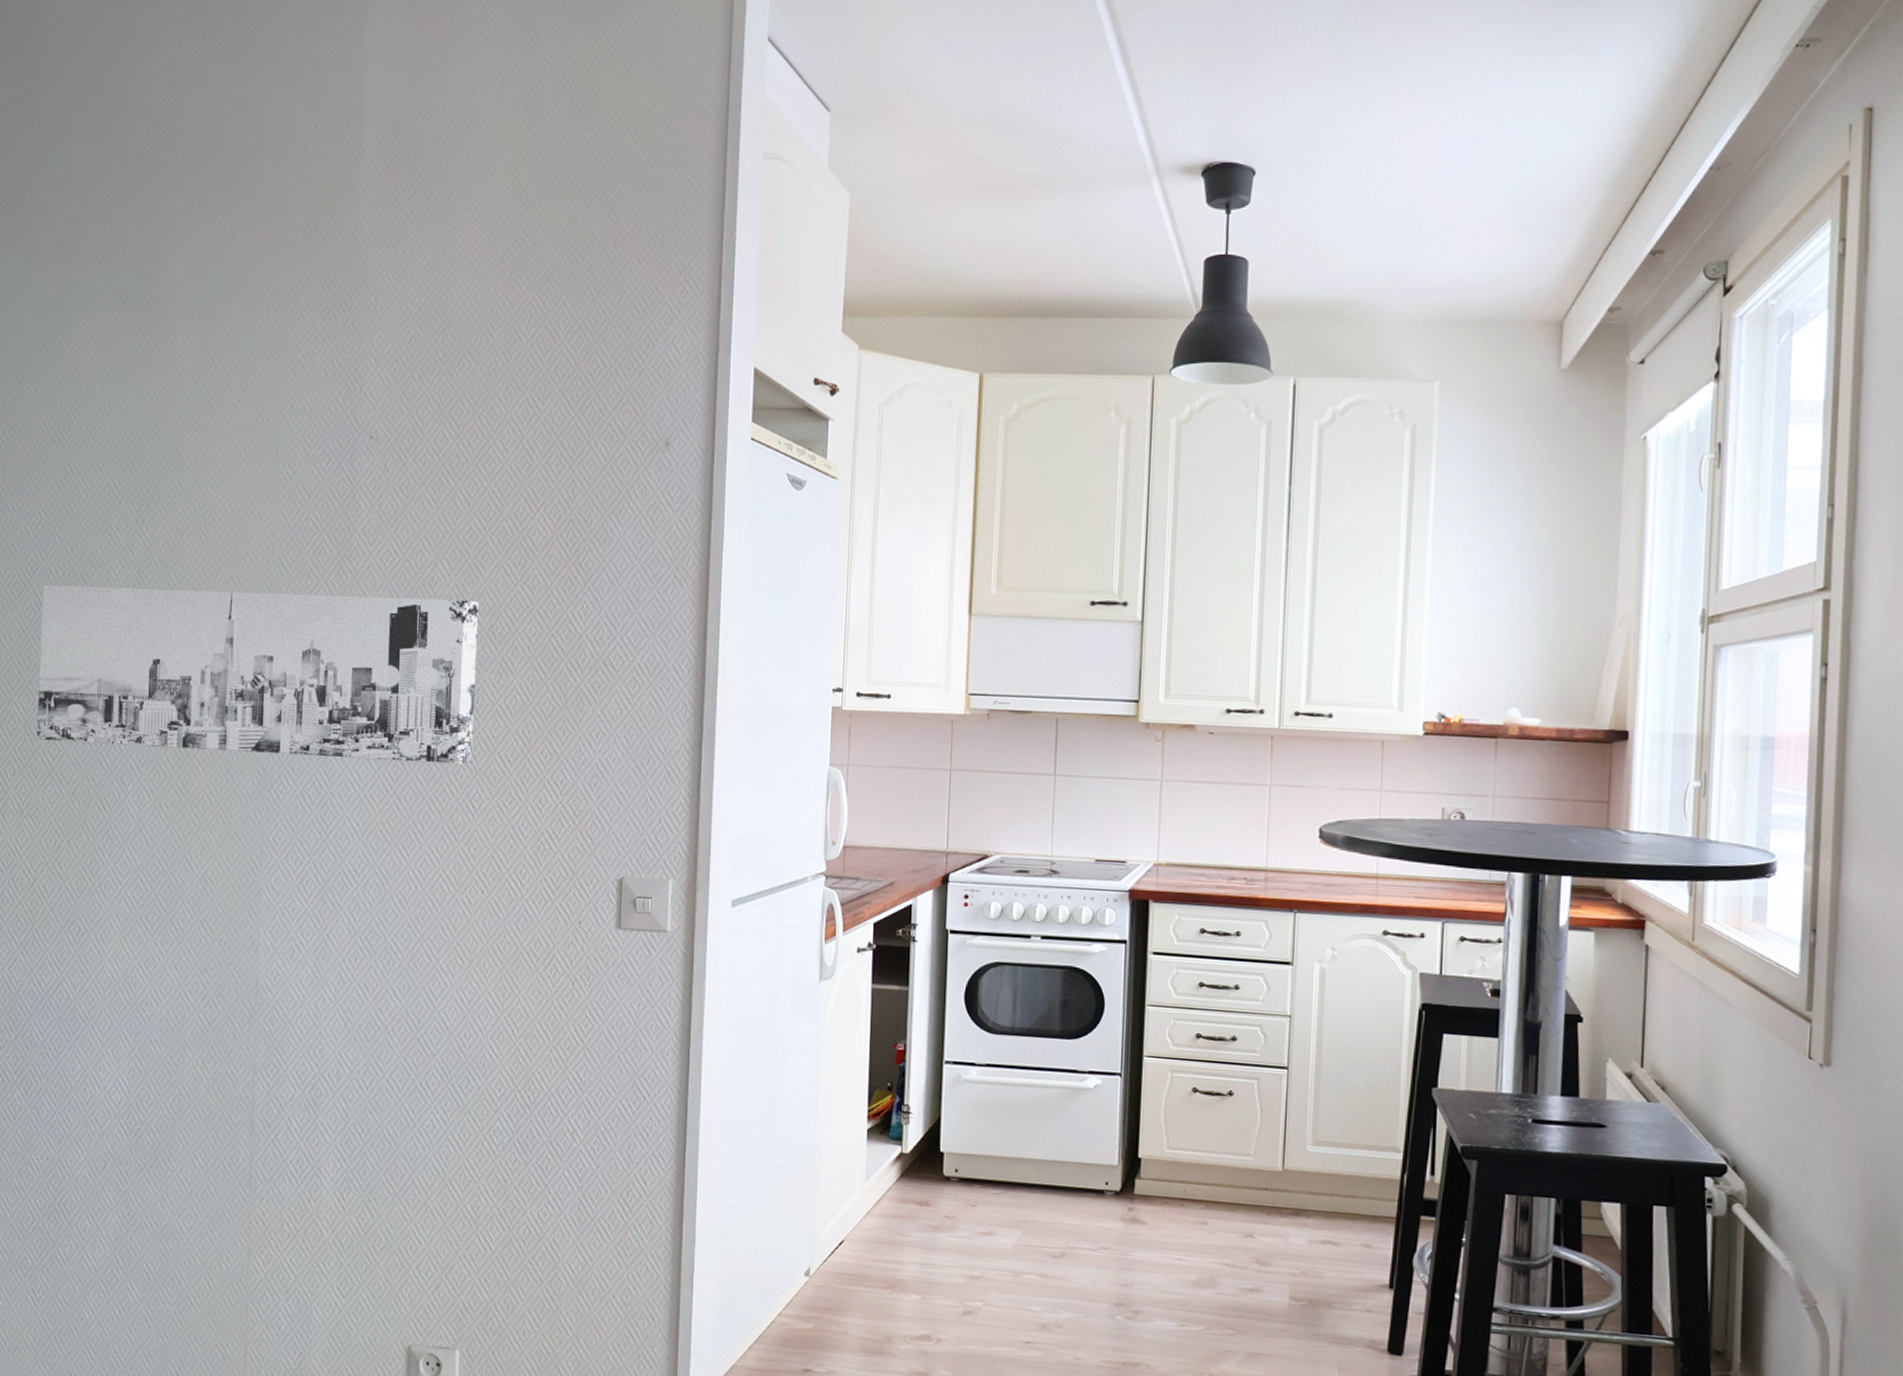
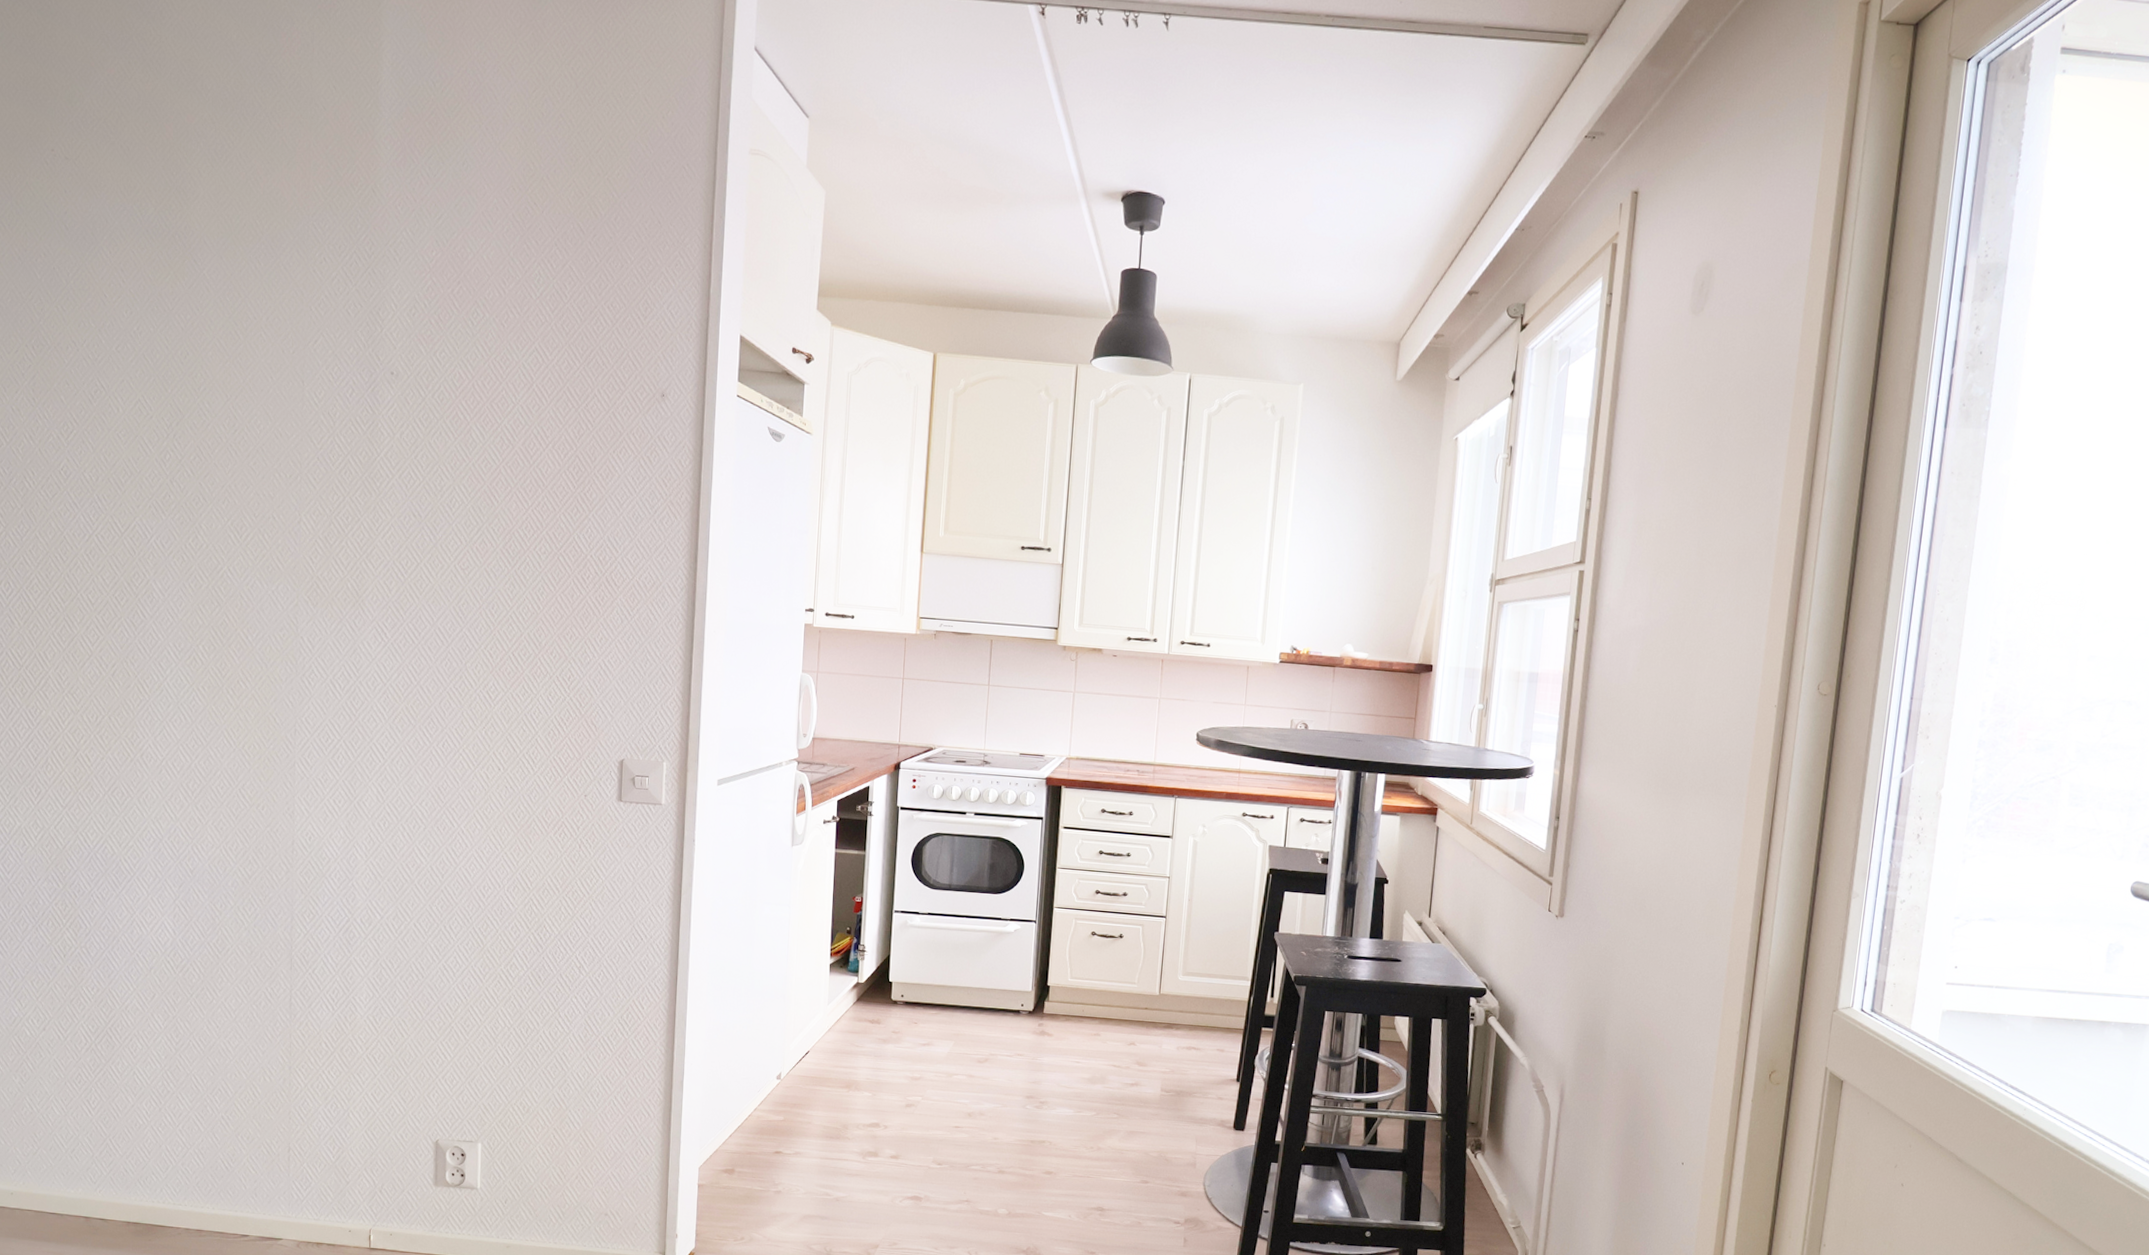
wall art: present [37,584,479,765] -> none [75,488,494,661]

